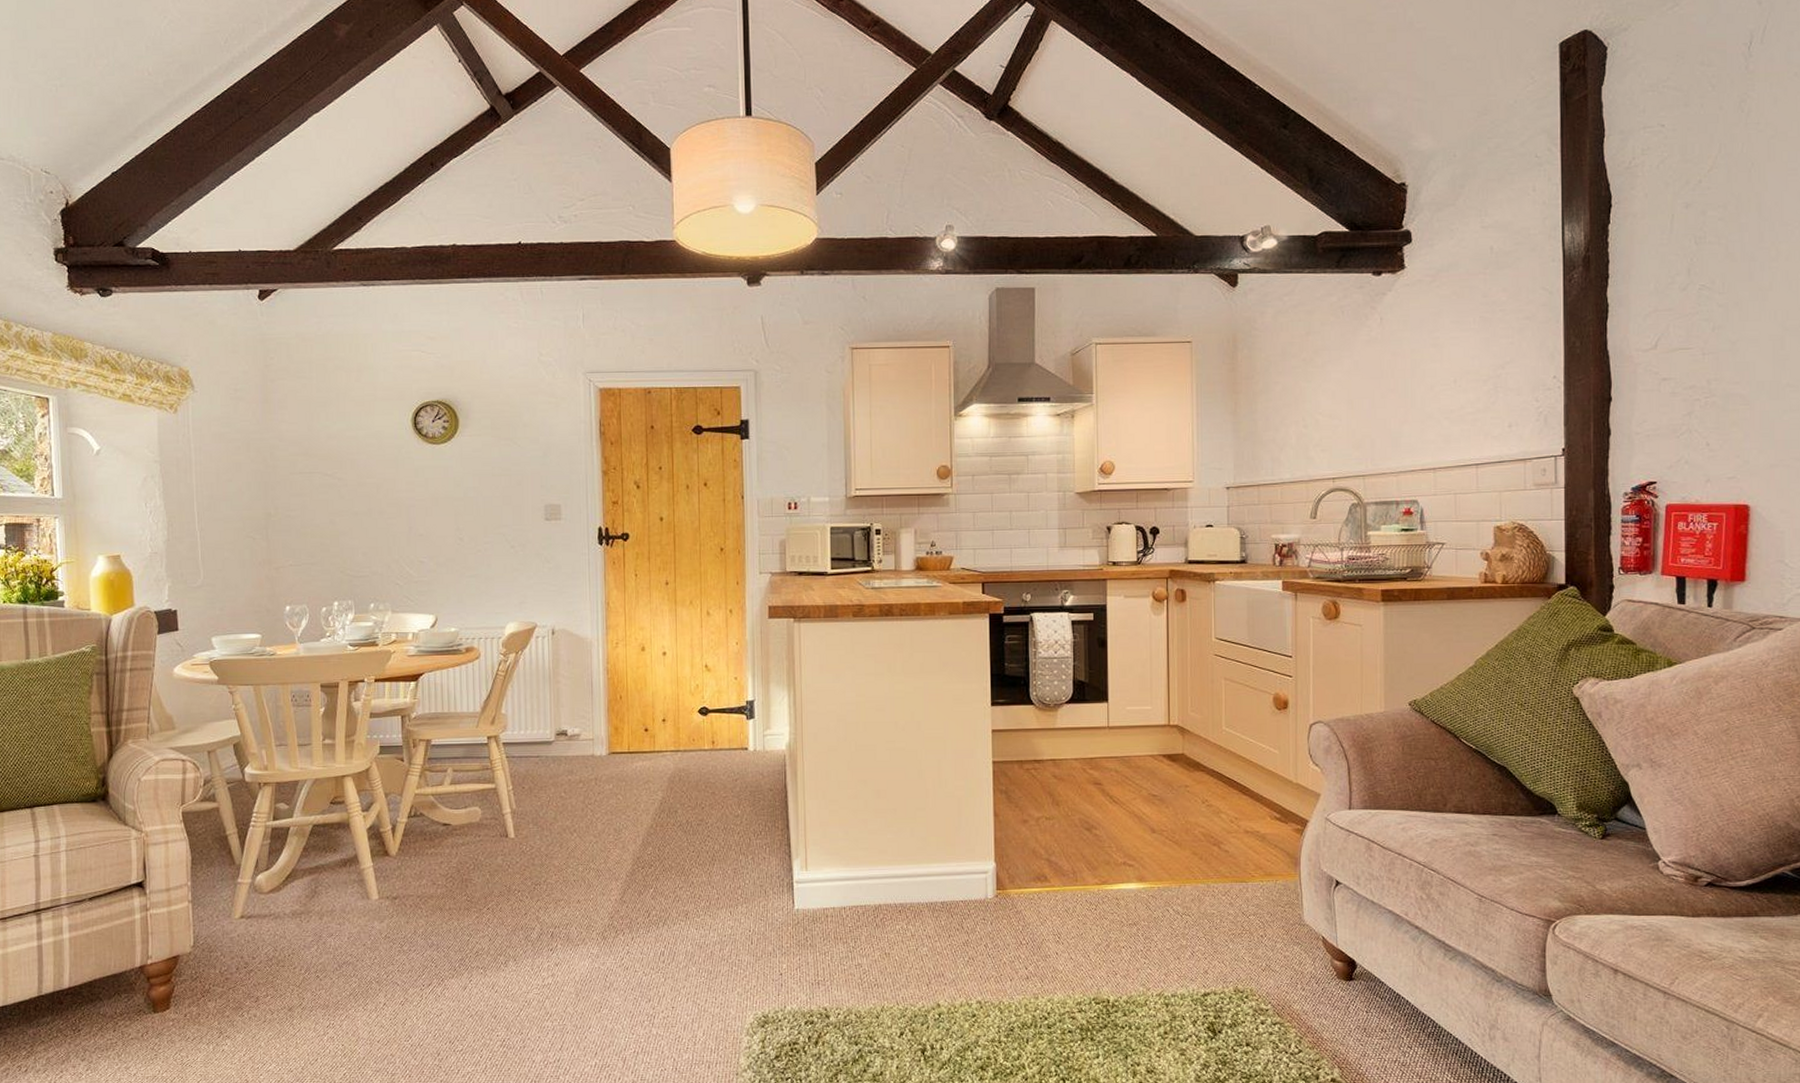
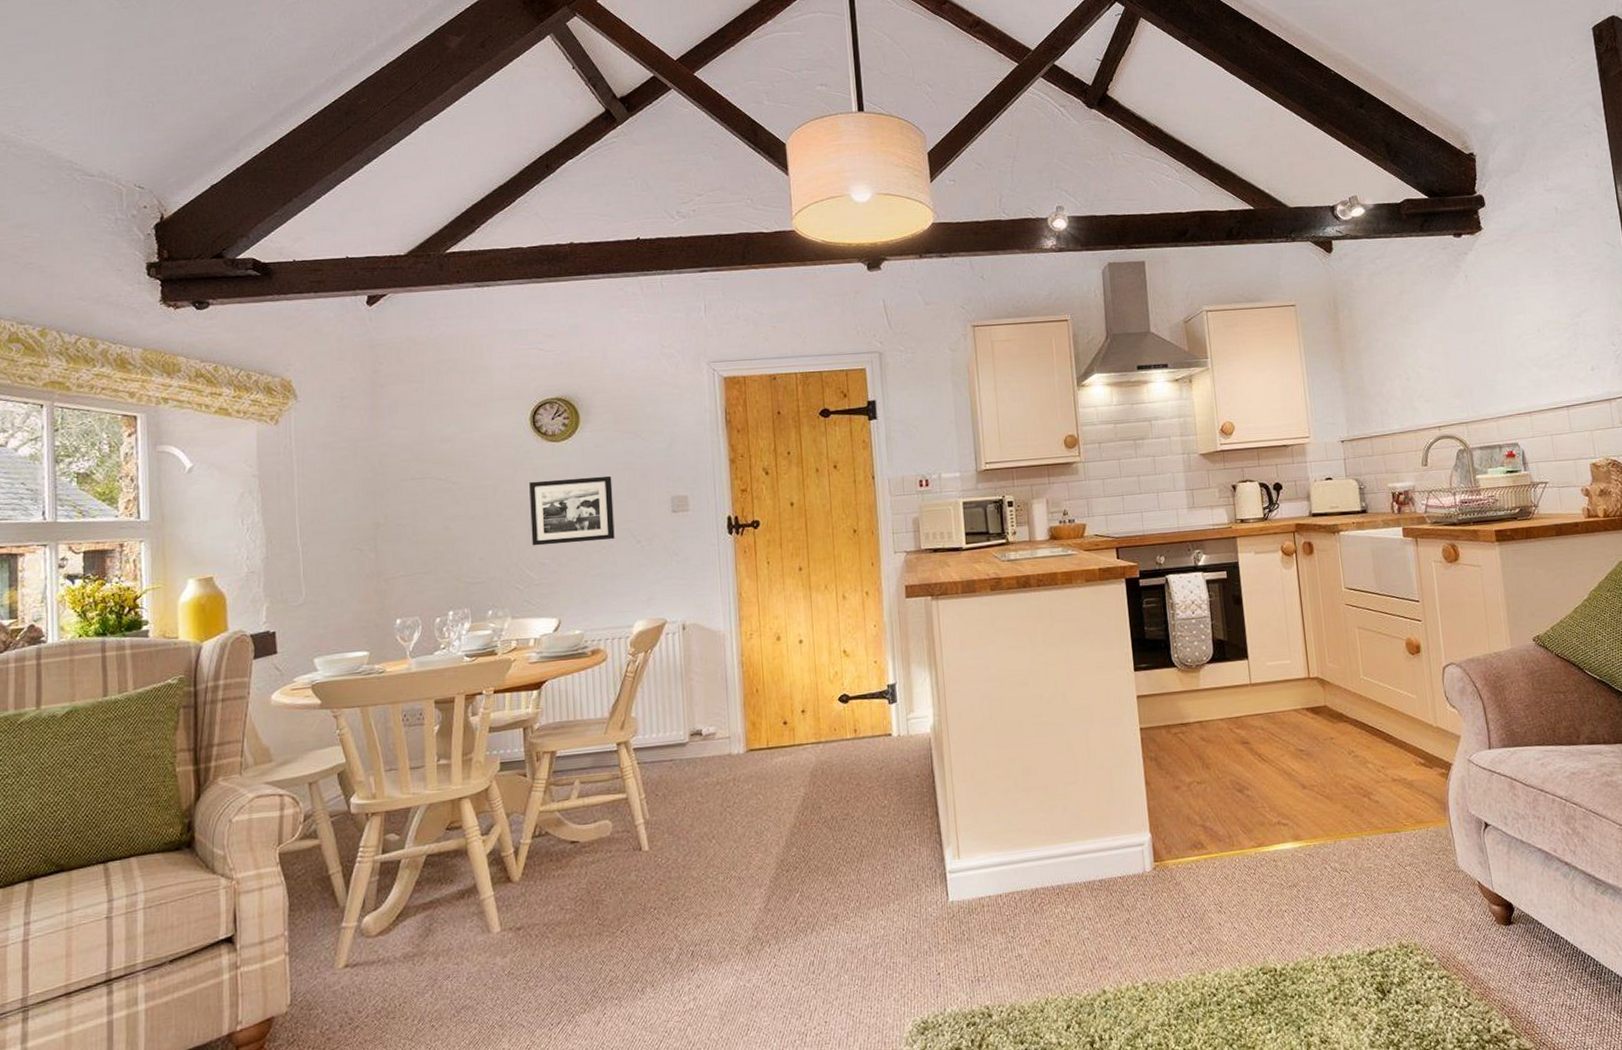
picture frame: none [410,480,490,545] -> present [529,475,615,546]

